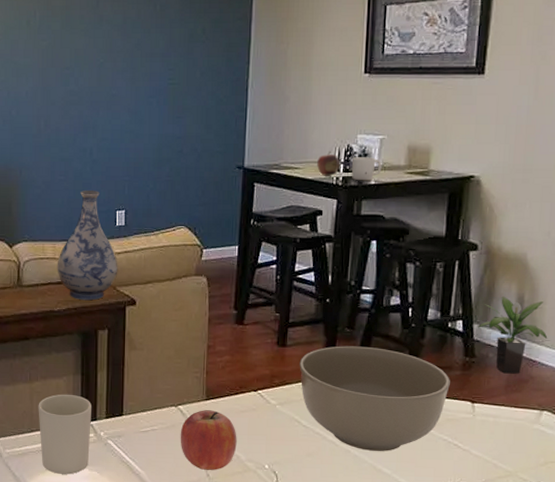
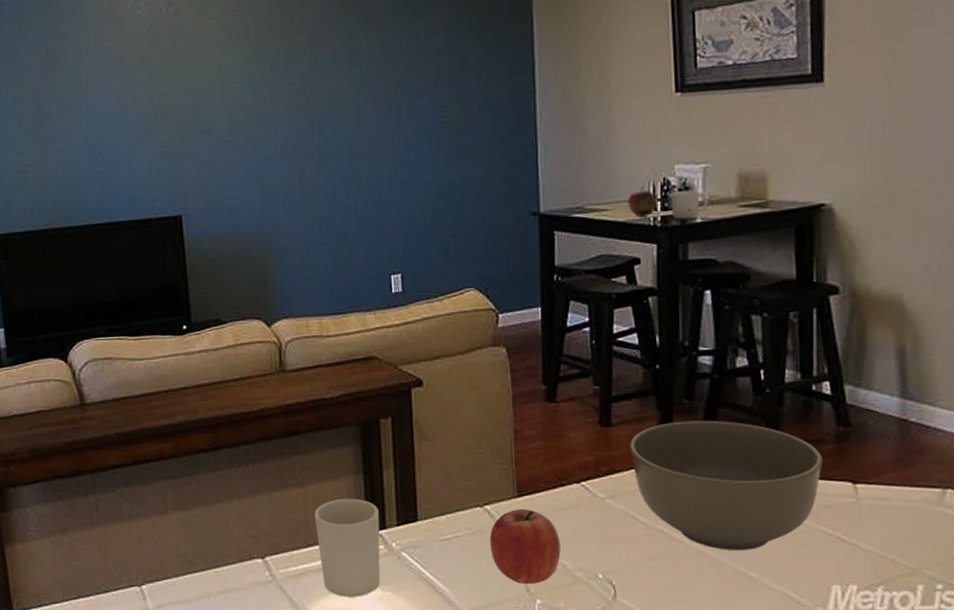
vase: present [57,189,118,301] -> none [324,252,399,384]
potted plant: present [477,296,548,374] -> none [849,348,942,445]

